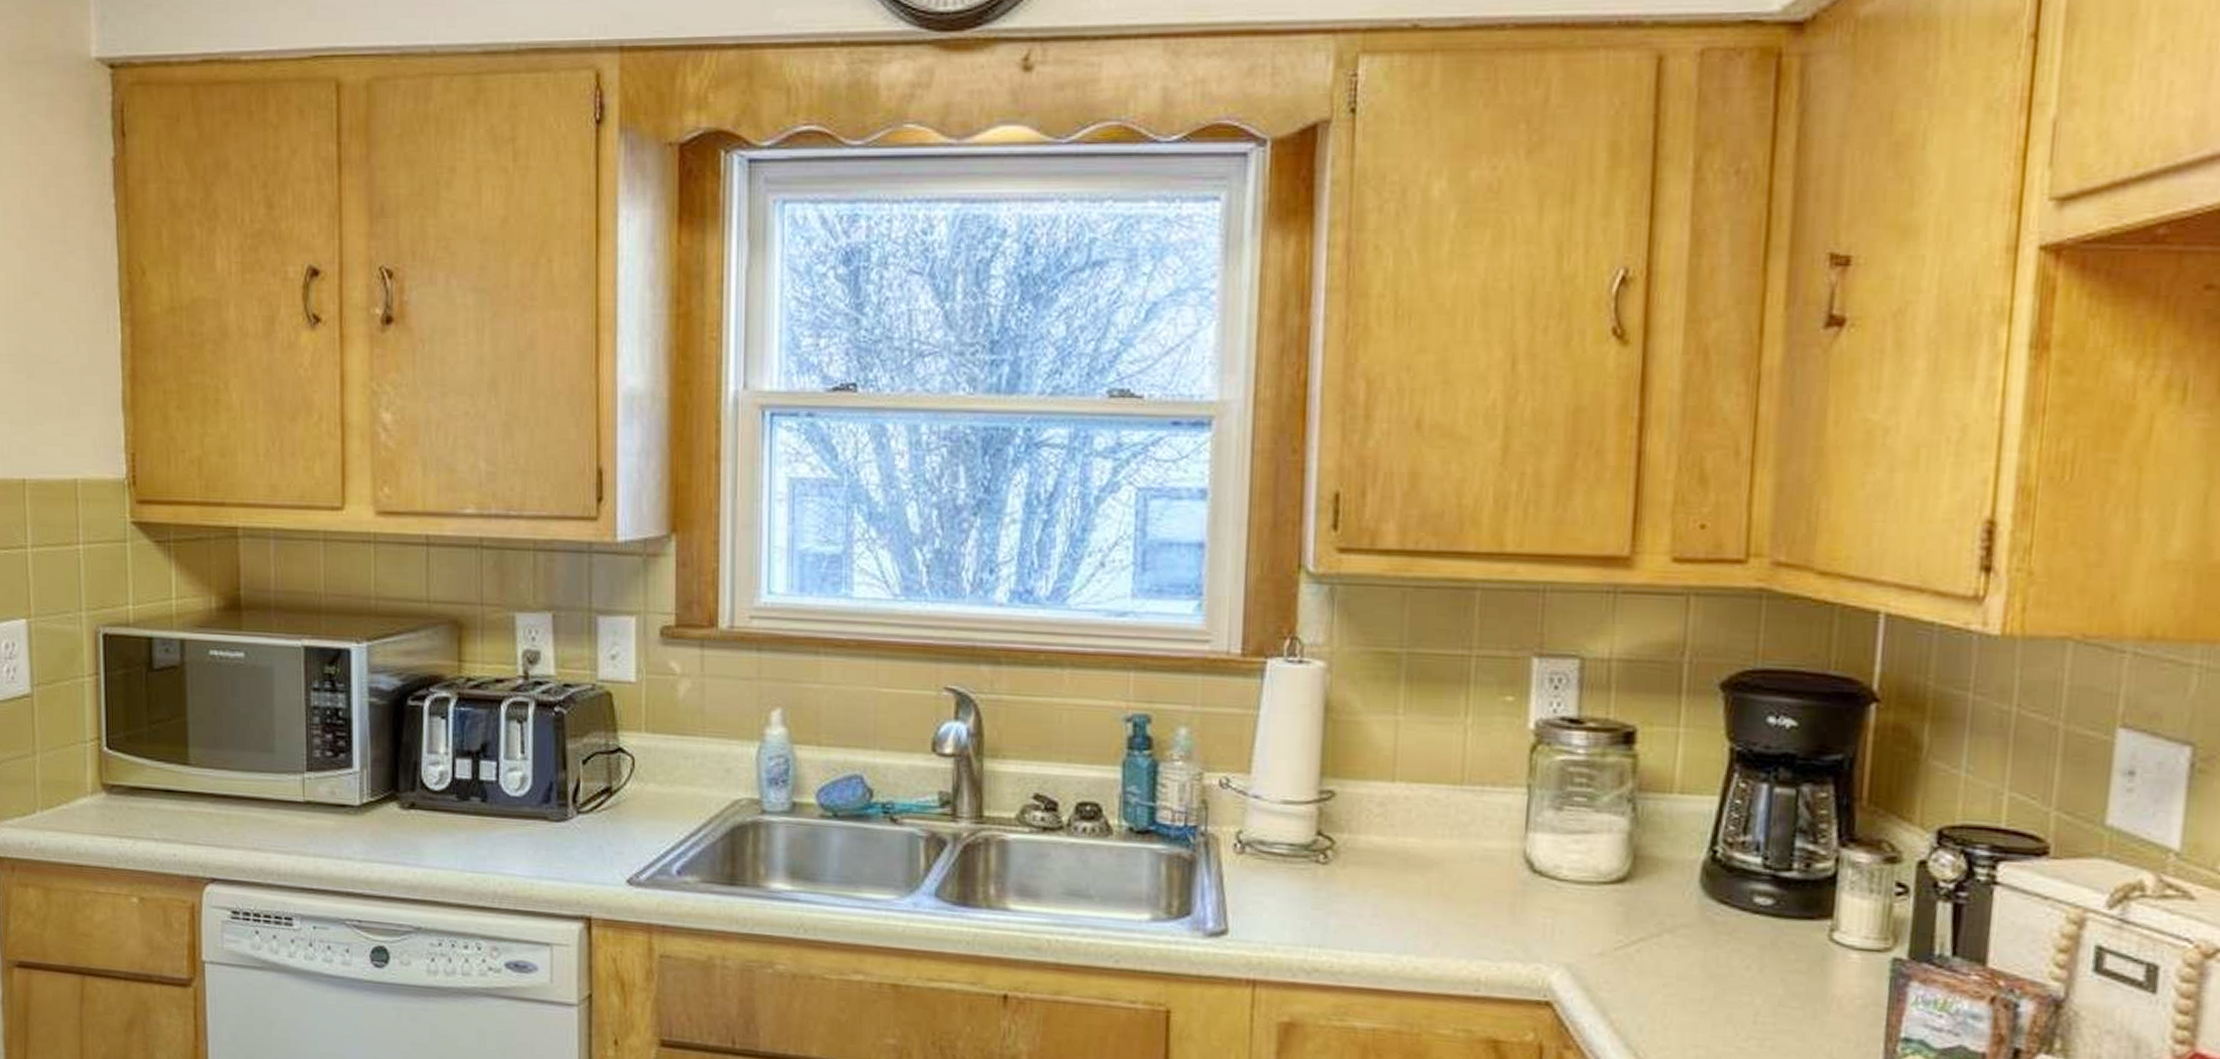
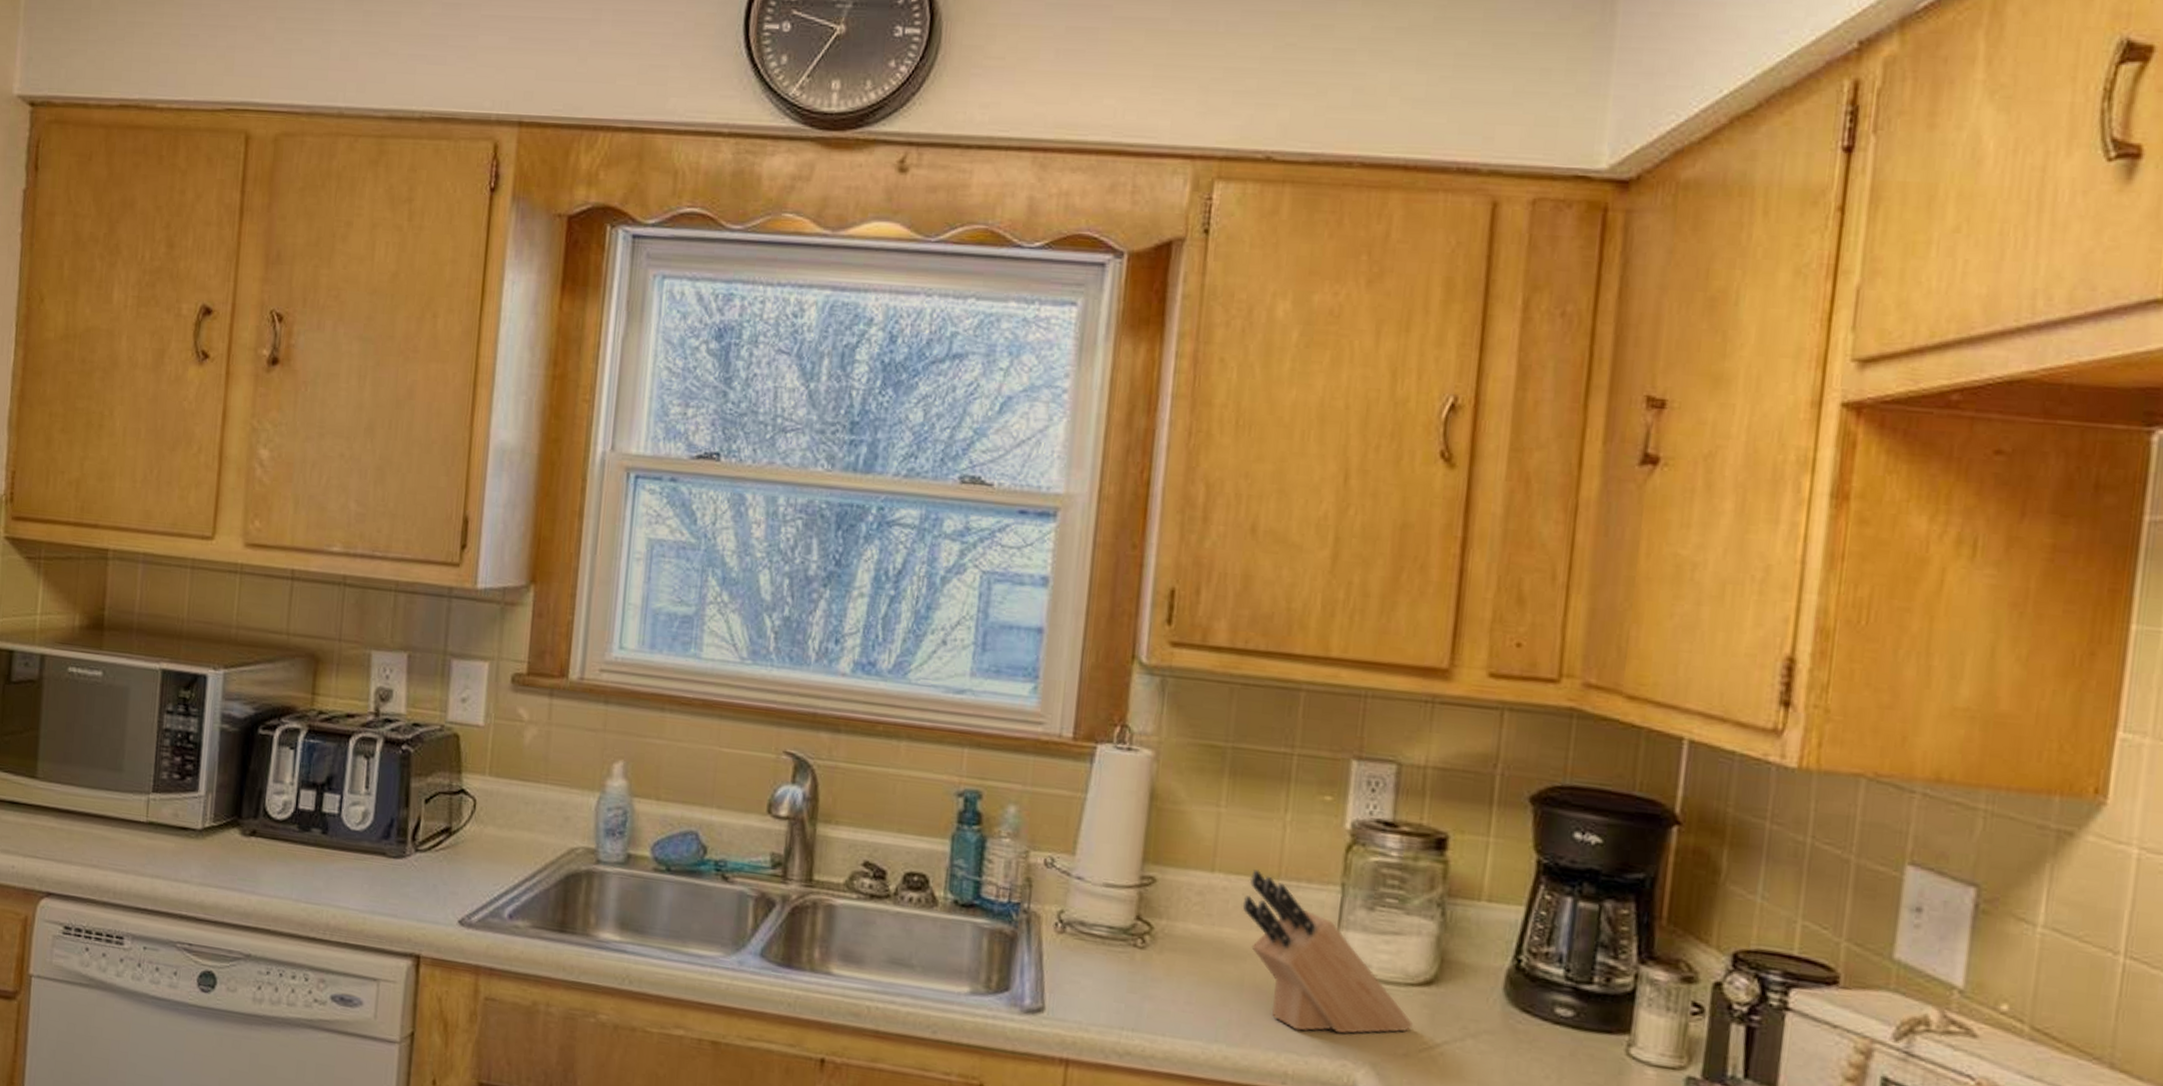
knife block: none [1425,776,1608,937] -> present [1242,869,1414,1034]

